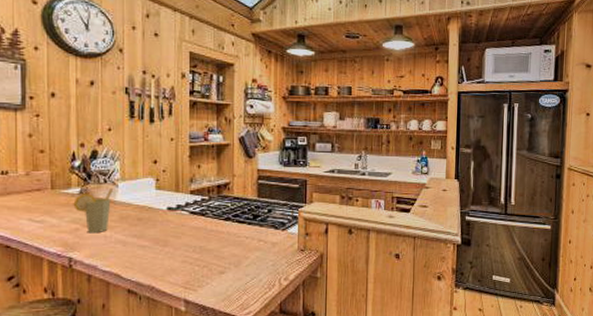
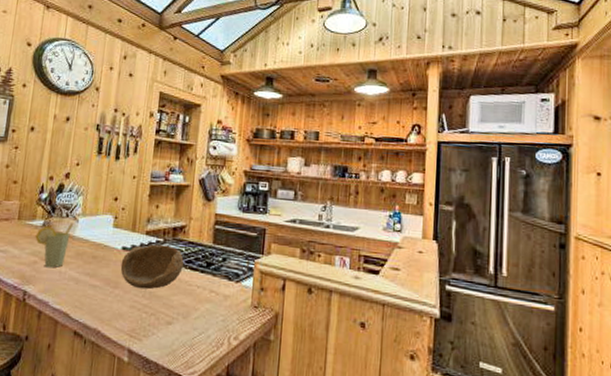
bowl: none [168,202,230,245] -> present [120,244,184,290]

